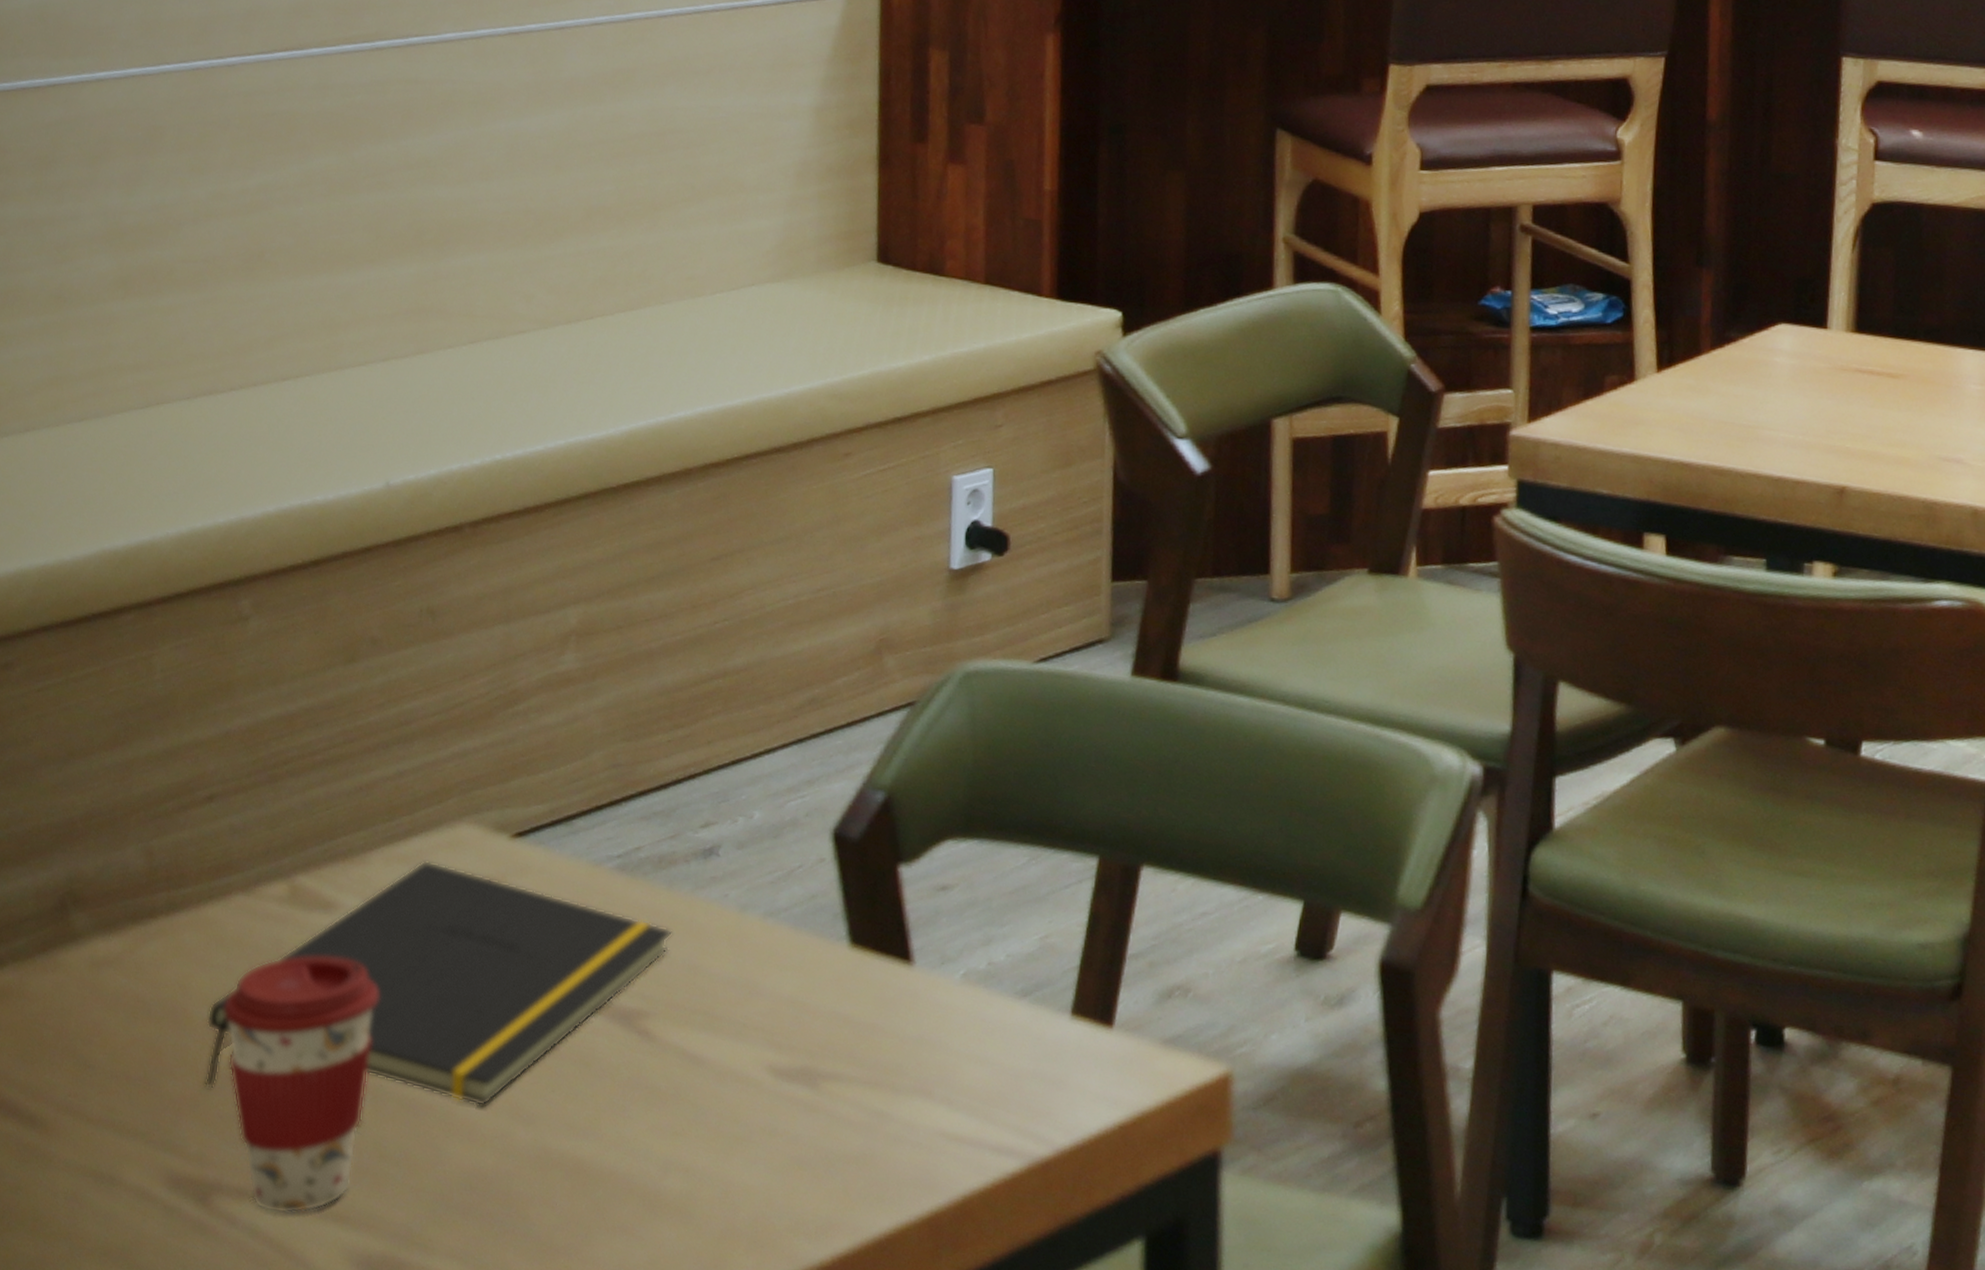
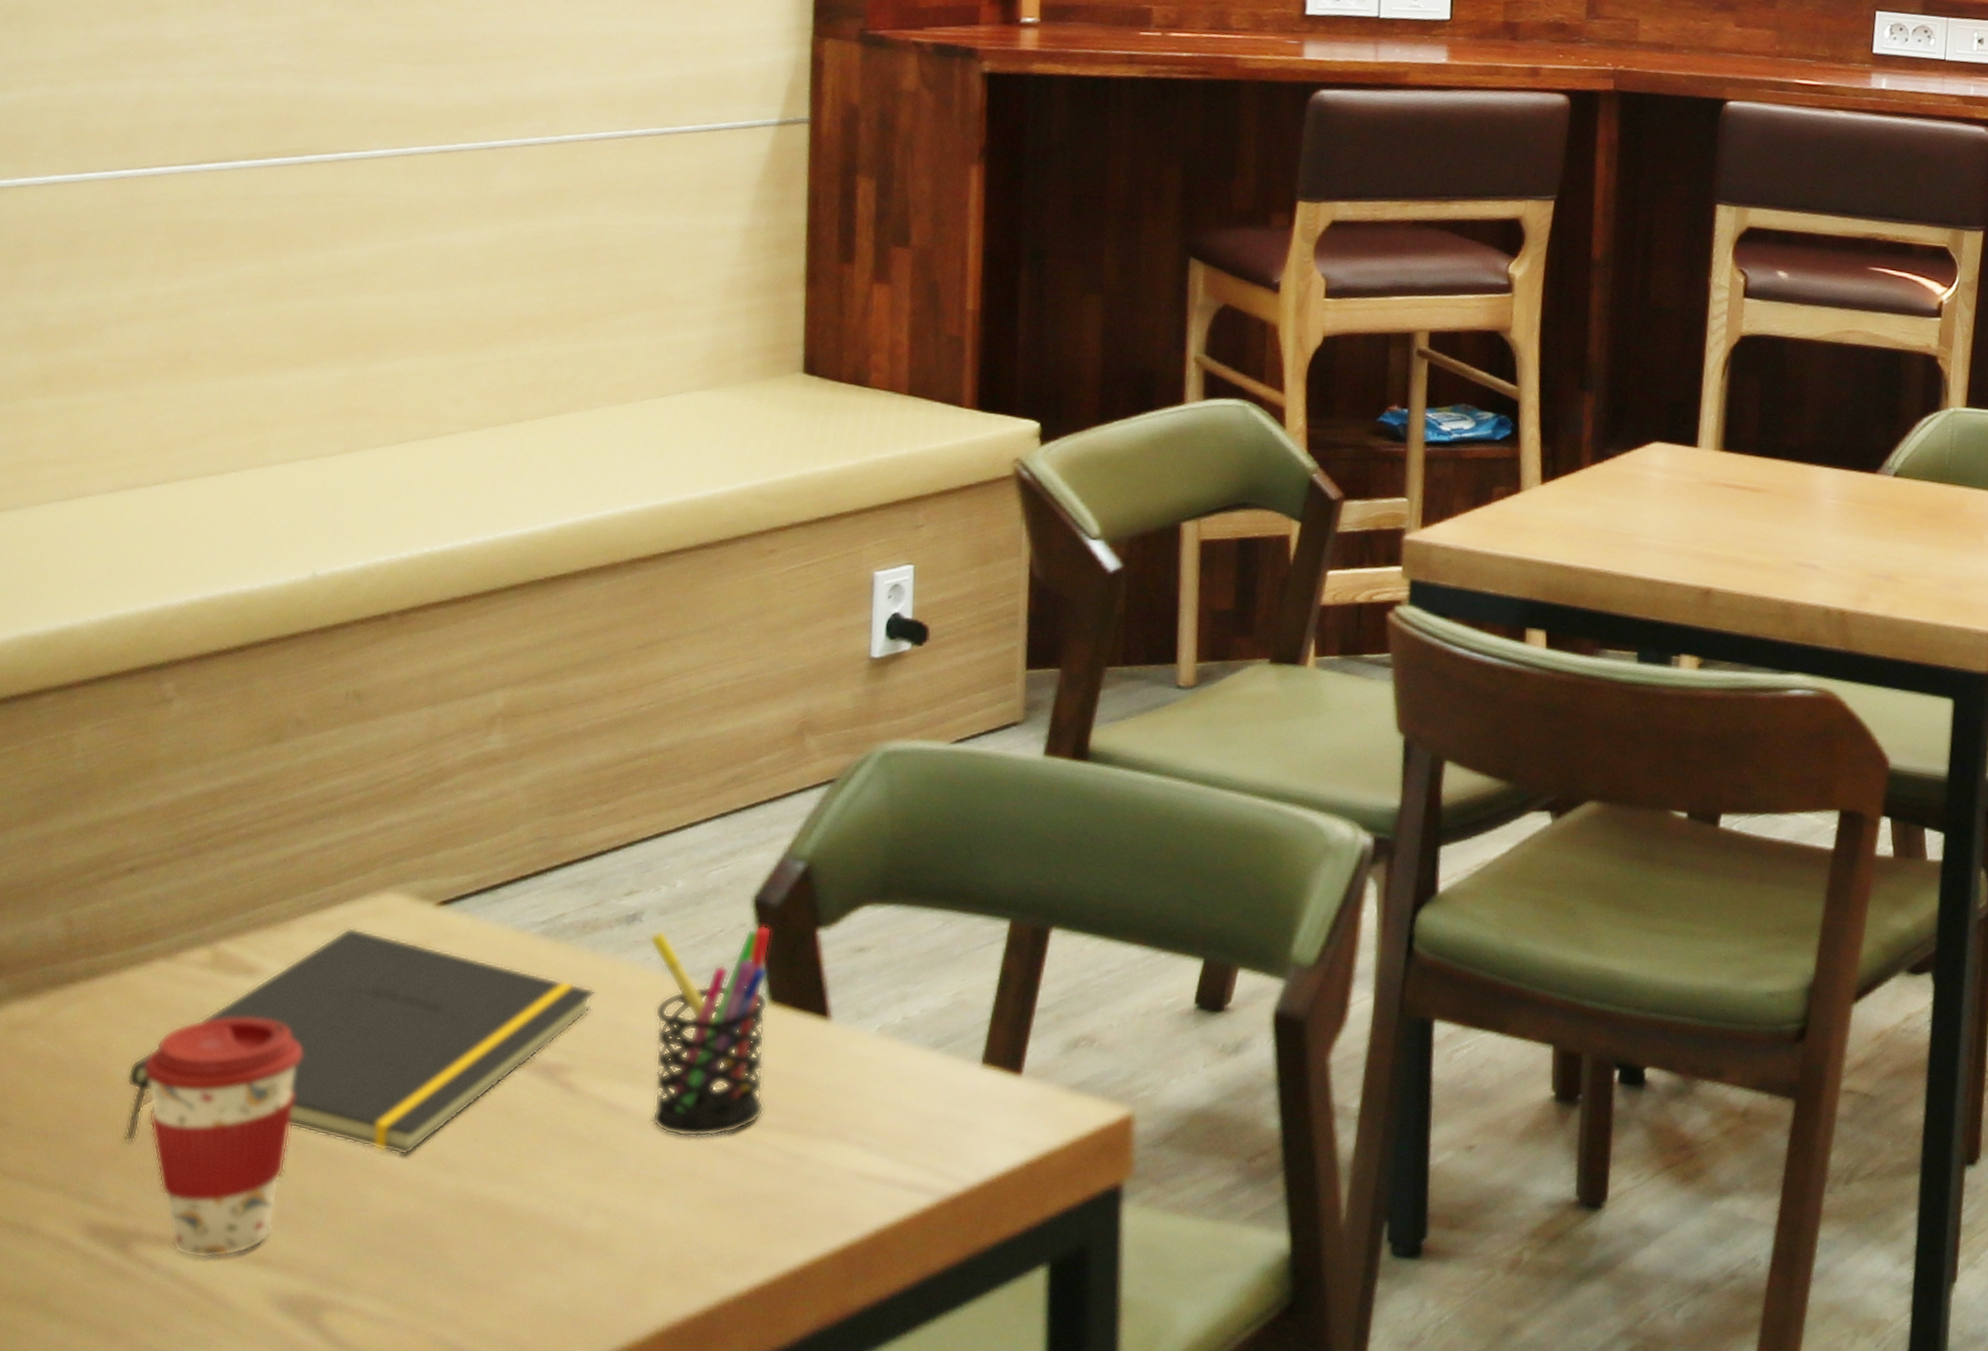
pen holder: none [726,860,852,1092] -> present [649,924,772,1138]

